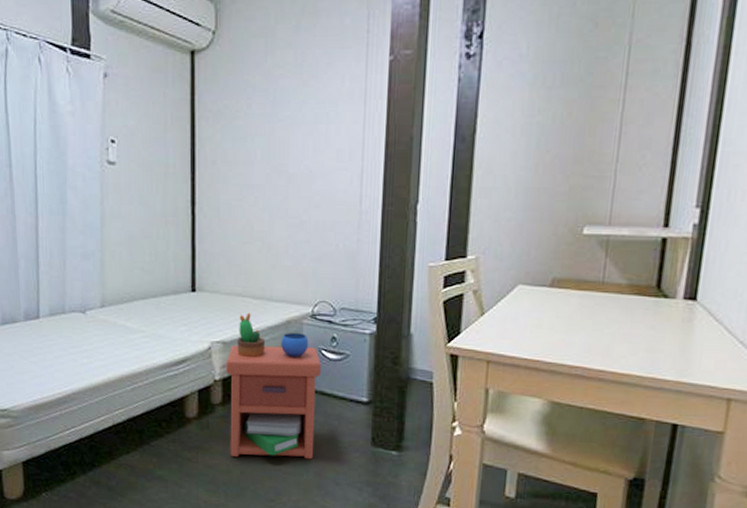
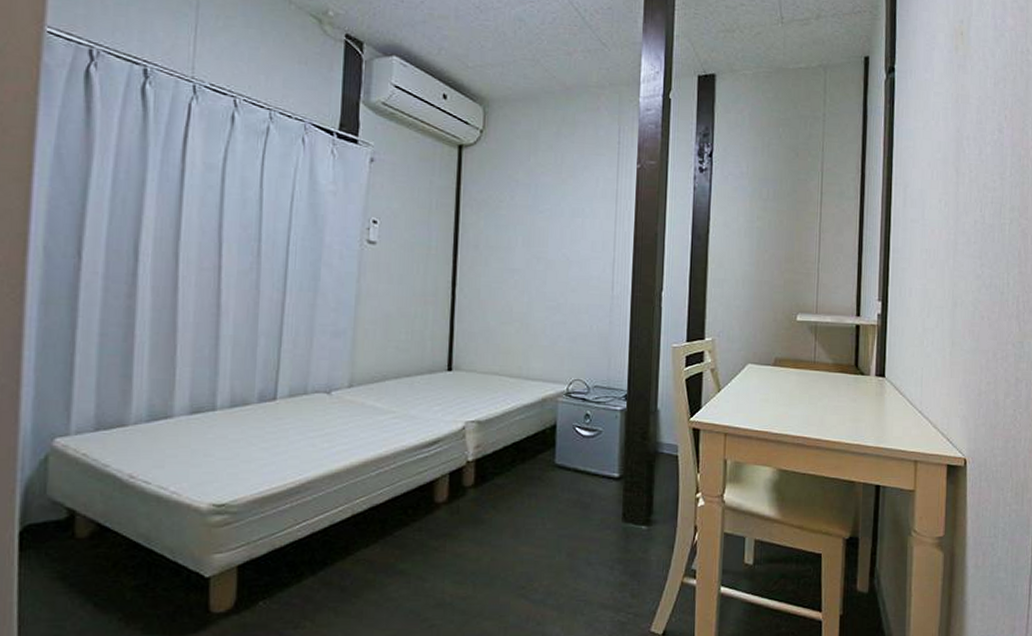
nightstand: present [225,312,322,460] -> none [479,391,576,542]

